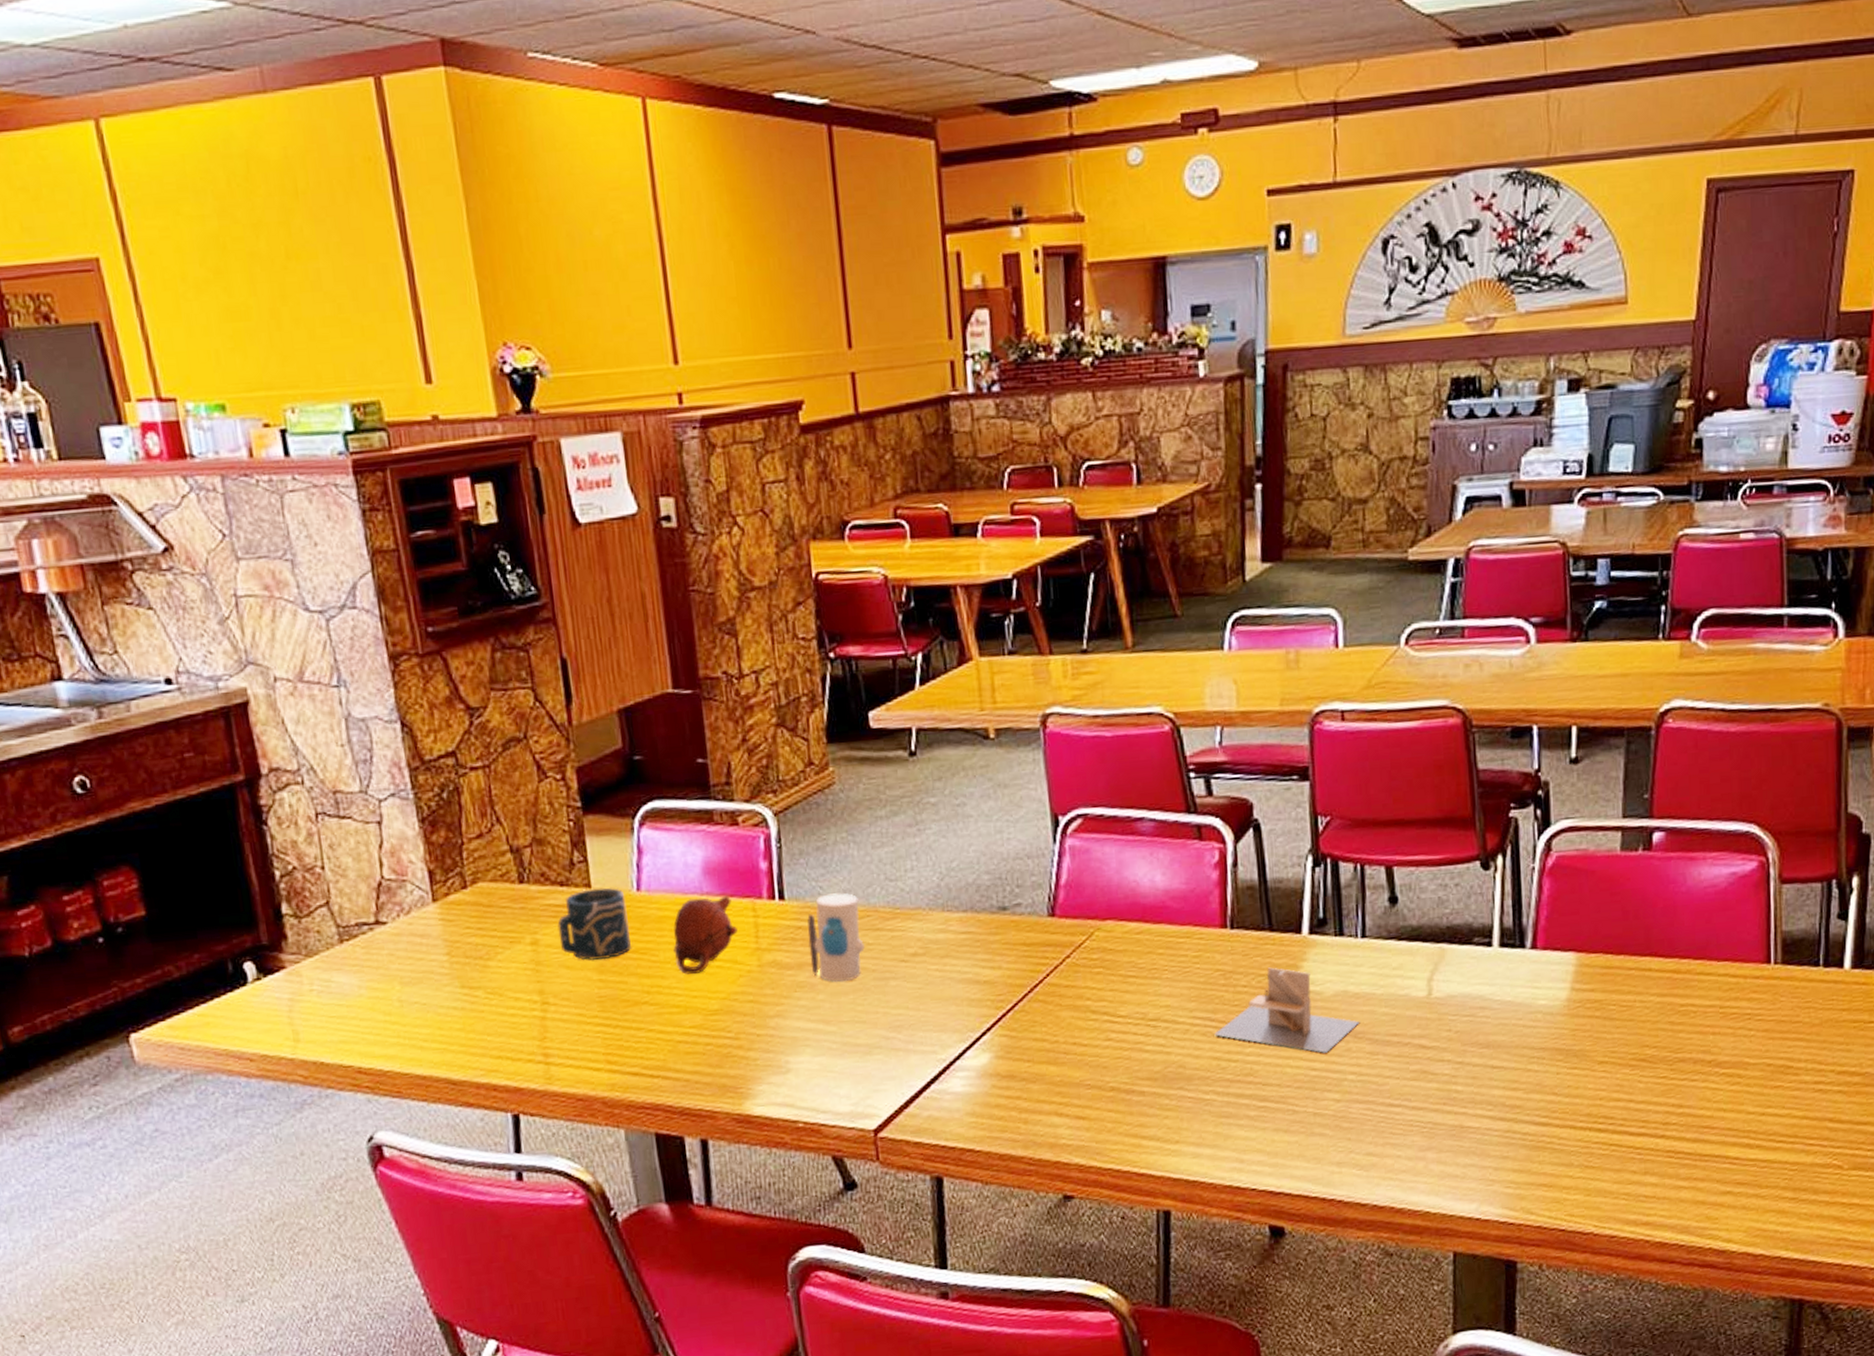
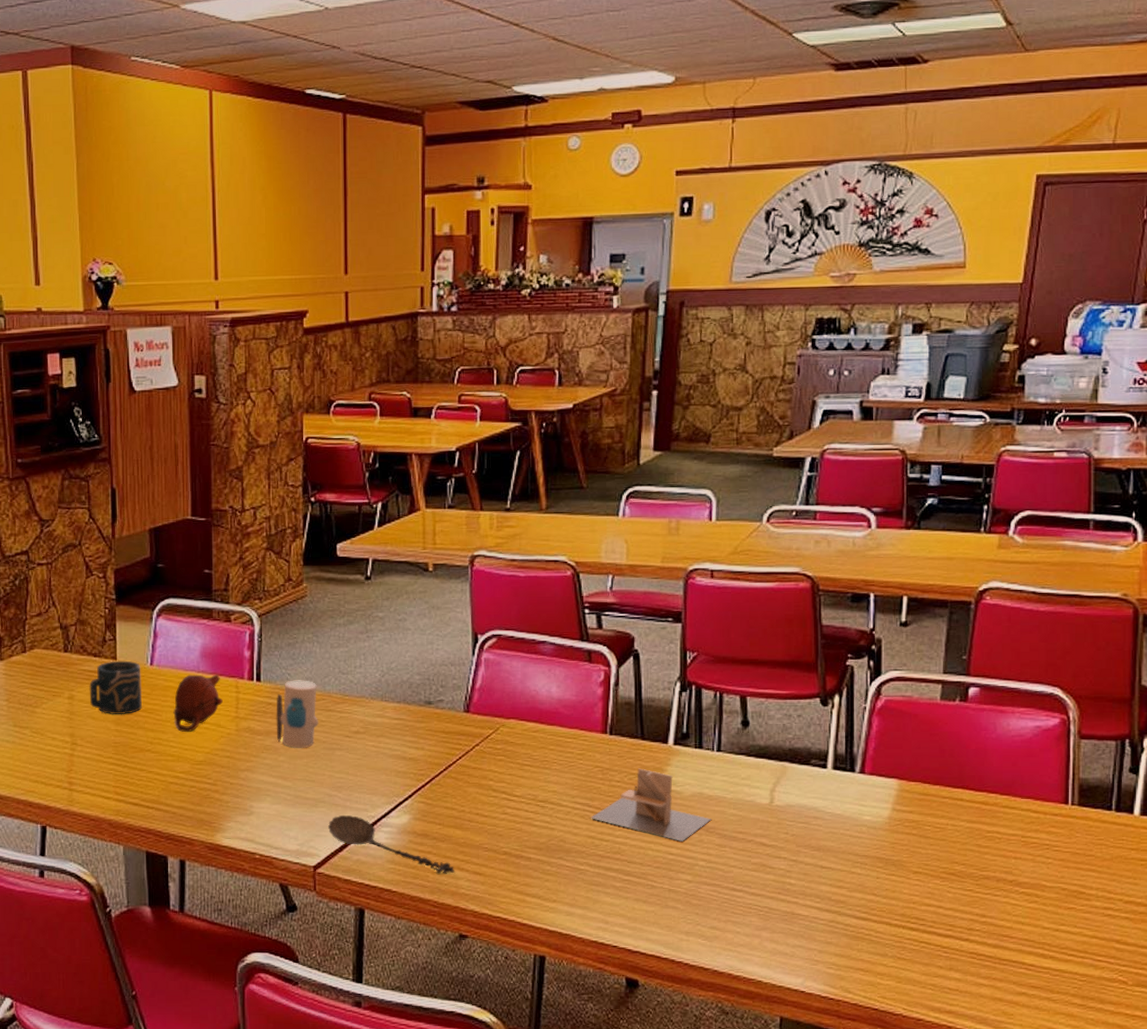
spoon: none [887,1061,1053,1123] -> present [327,814,455,874]

